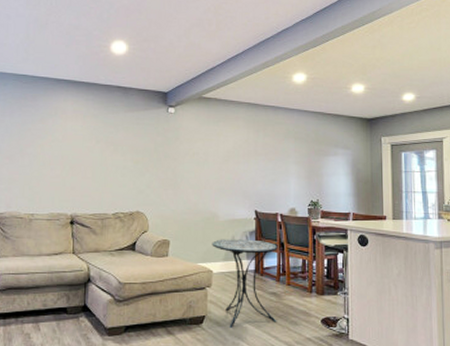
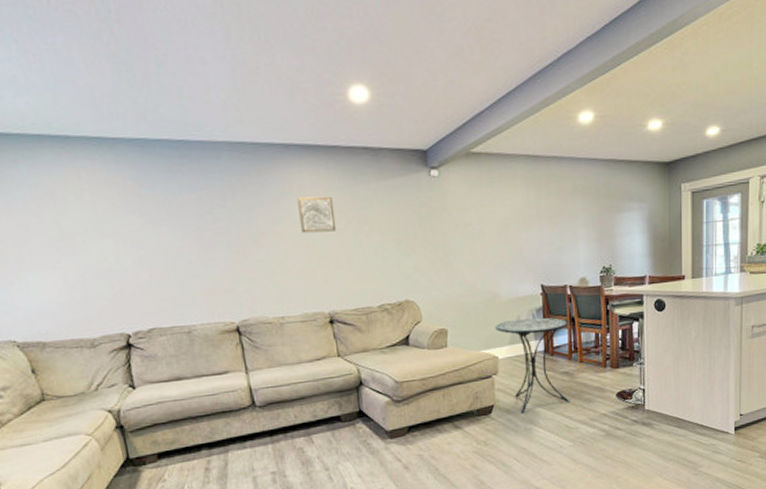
wall art: none [59,120,88,148] -> present [297,196,337,234]

